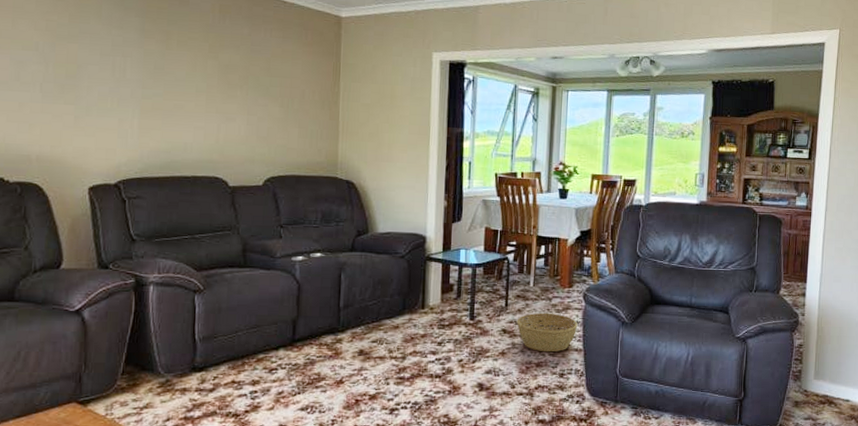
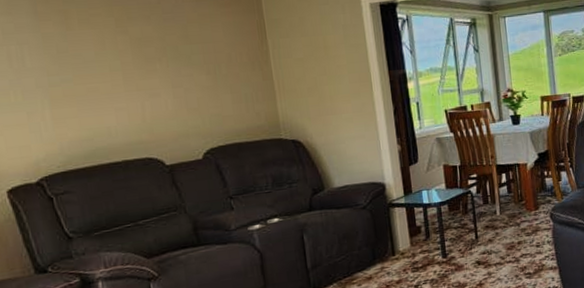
basket: present [516,312,578,353] -> none [489,237,549,277]

